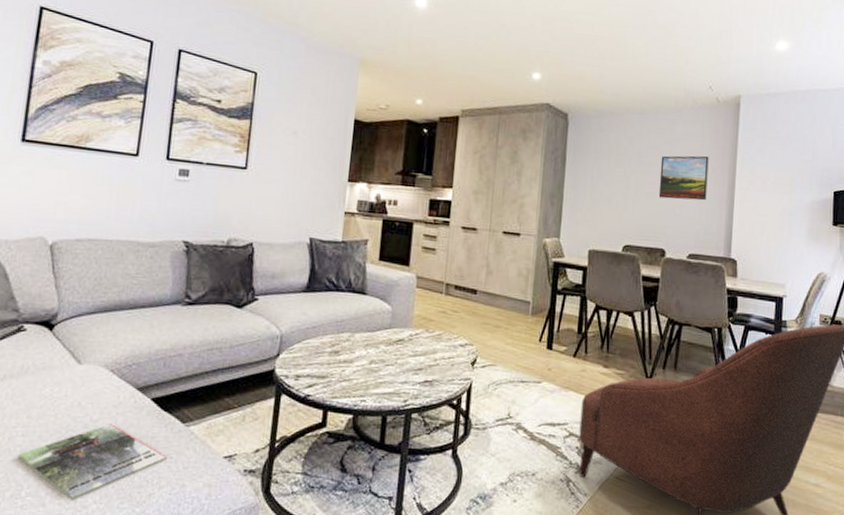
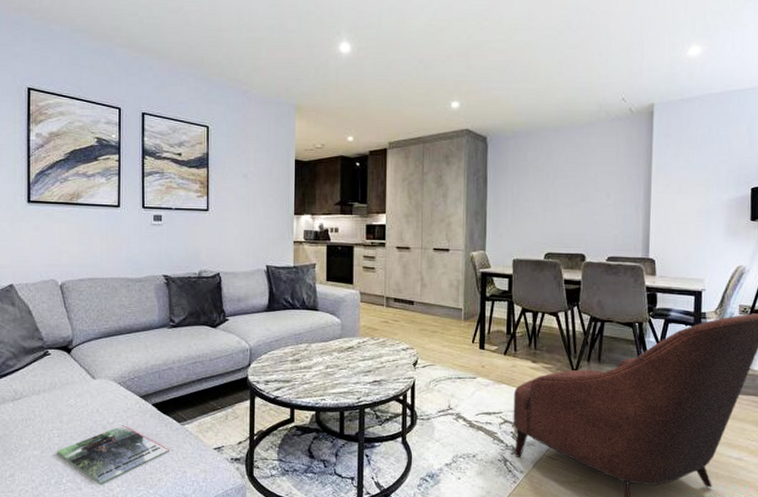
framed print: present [658,155,709,201] -> none [576,164,624,208]

